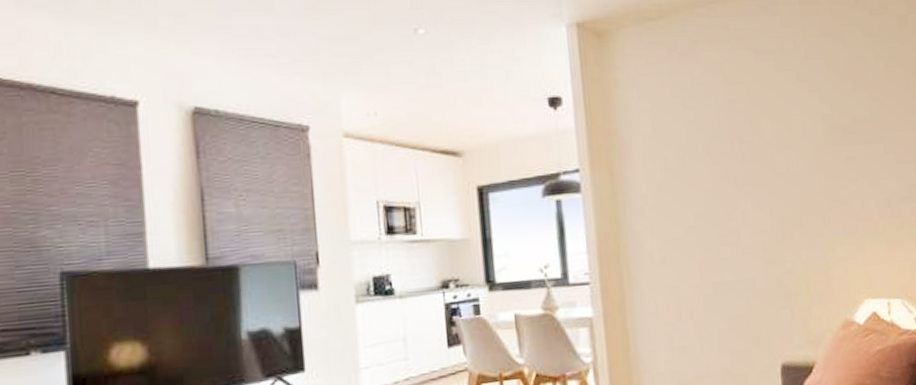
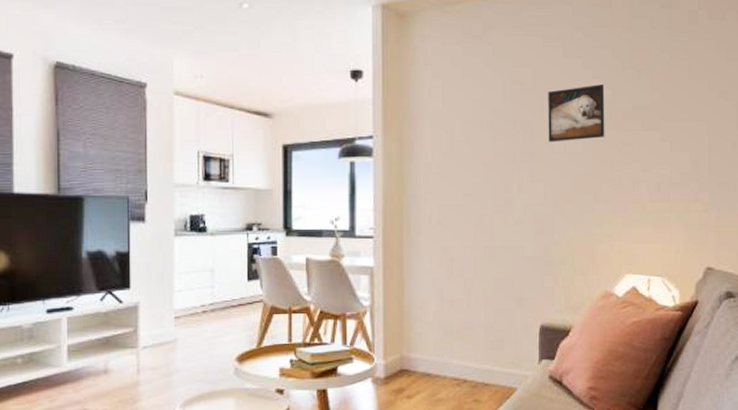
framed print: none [764,98,828,163] -> present [548,84,605,142]

